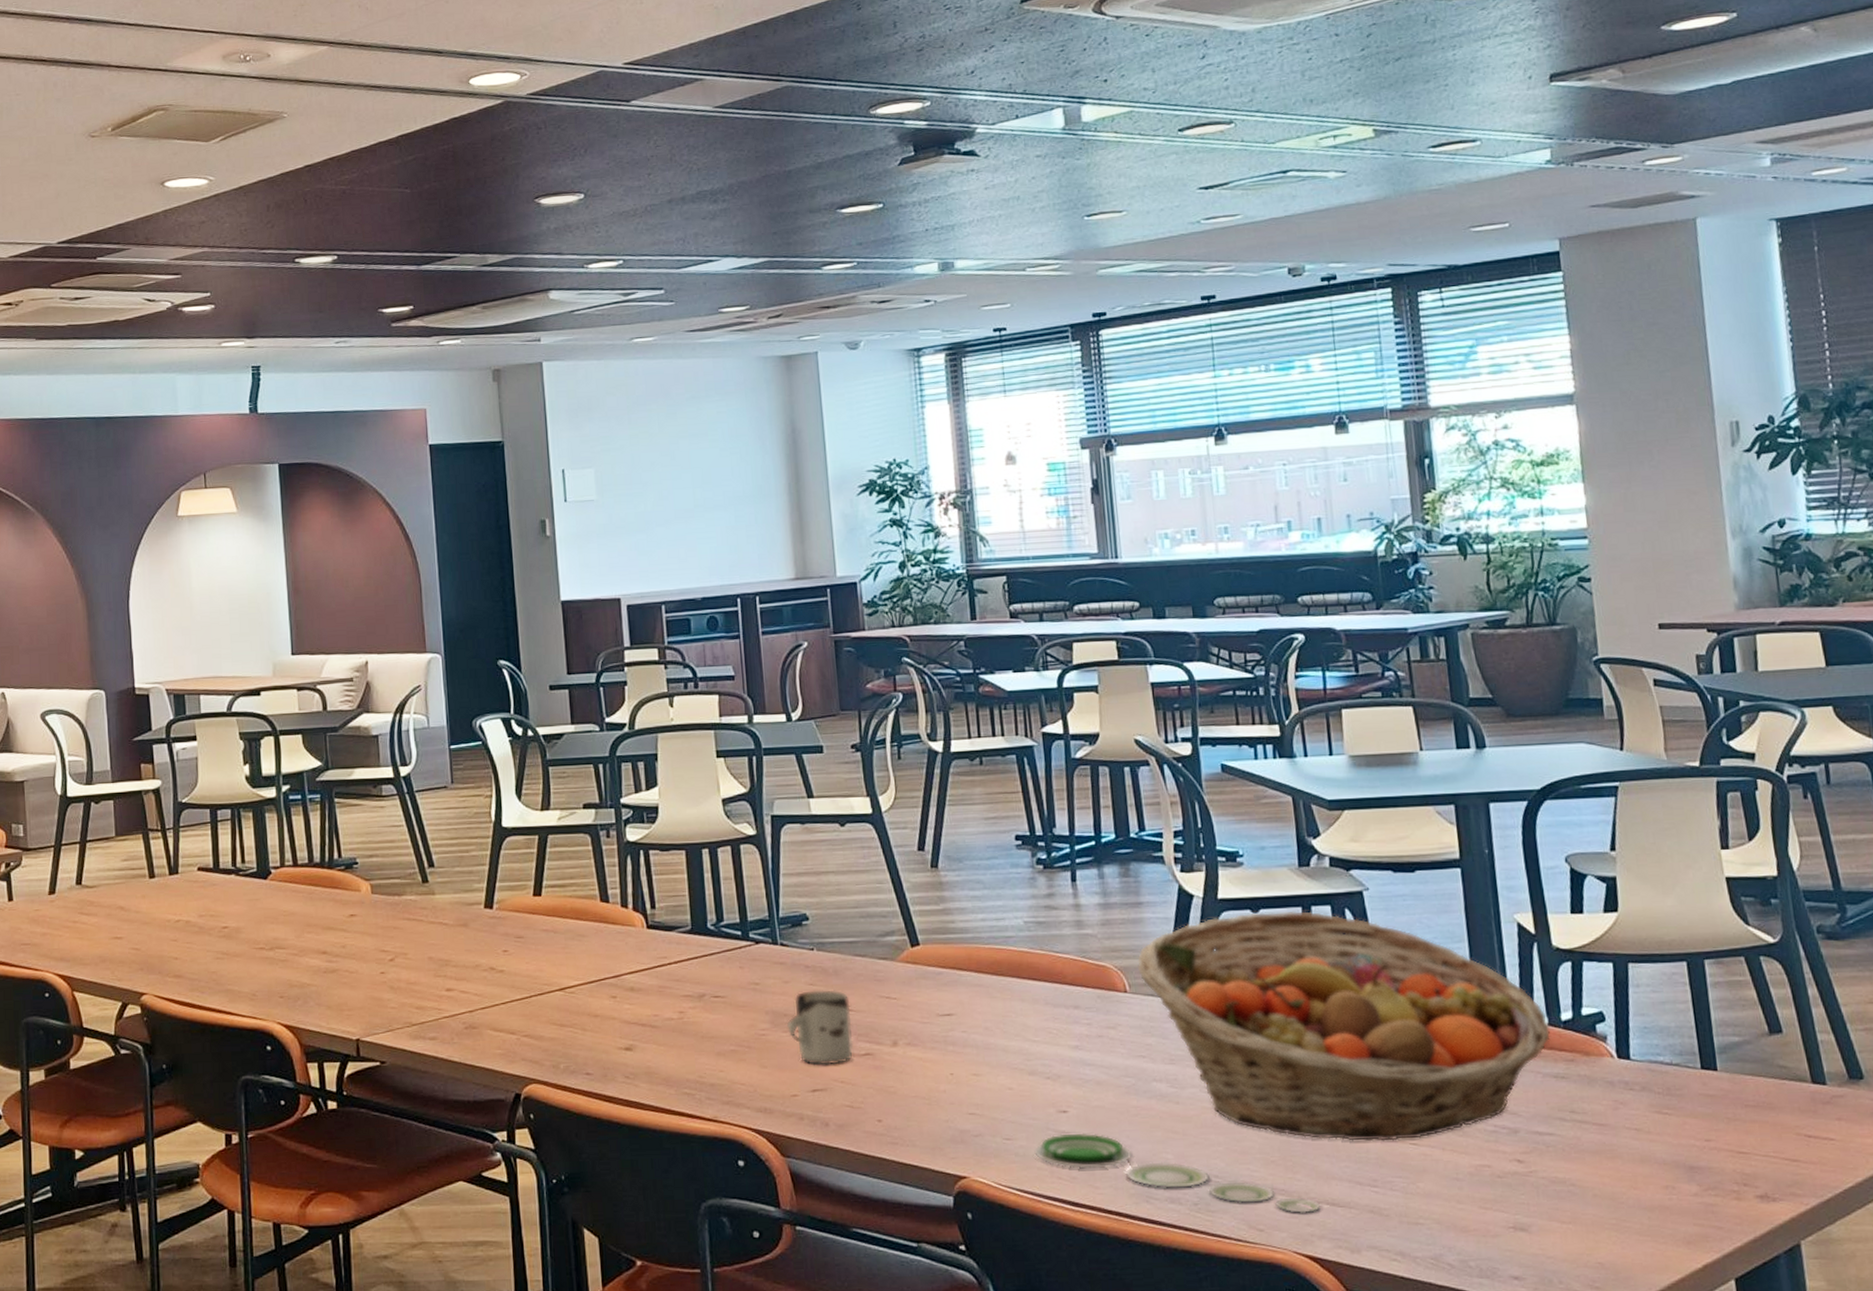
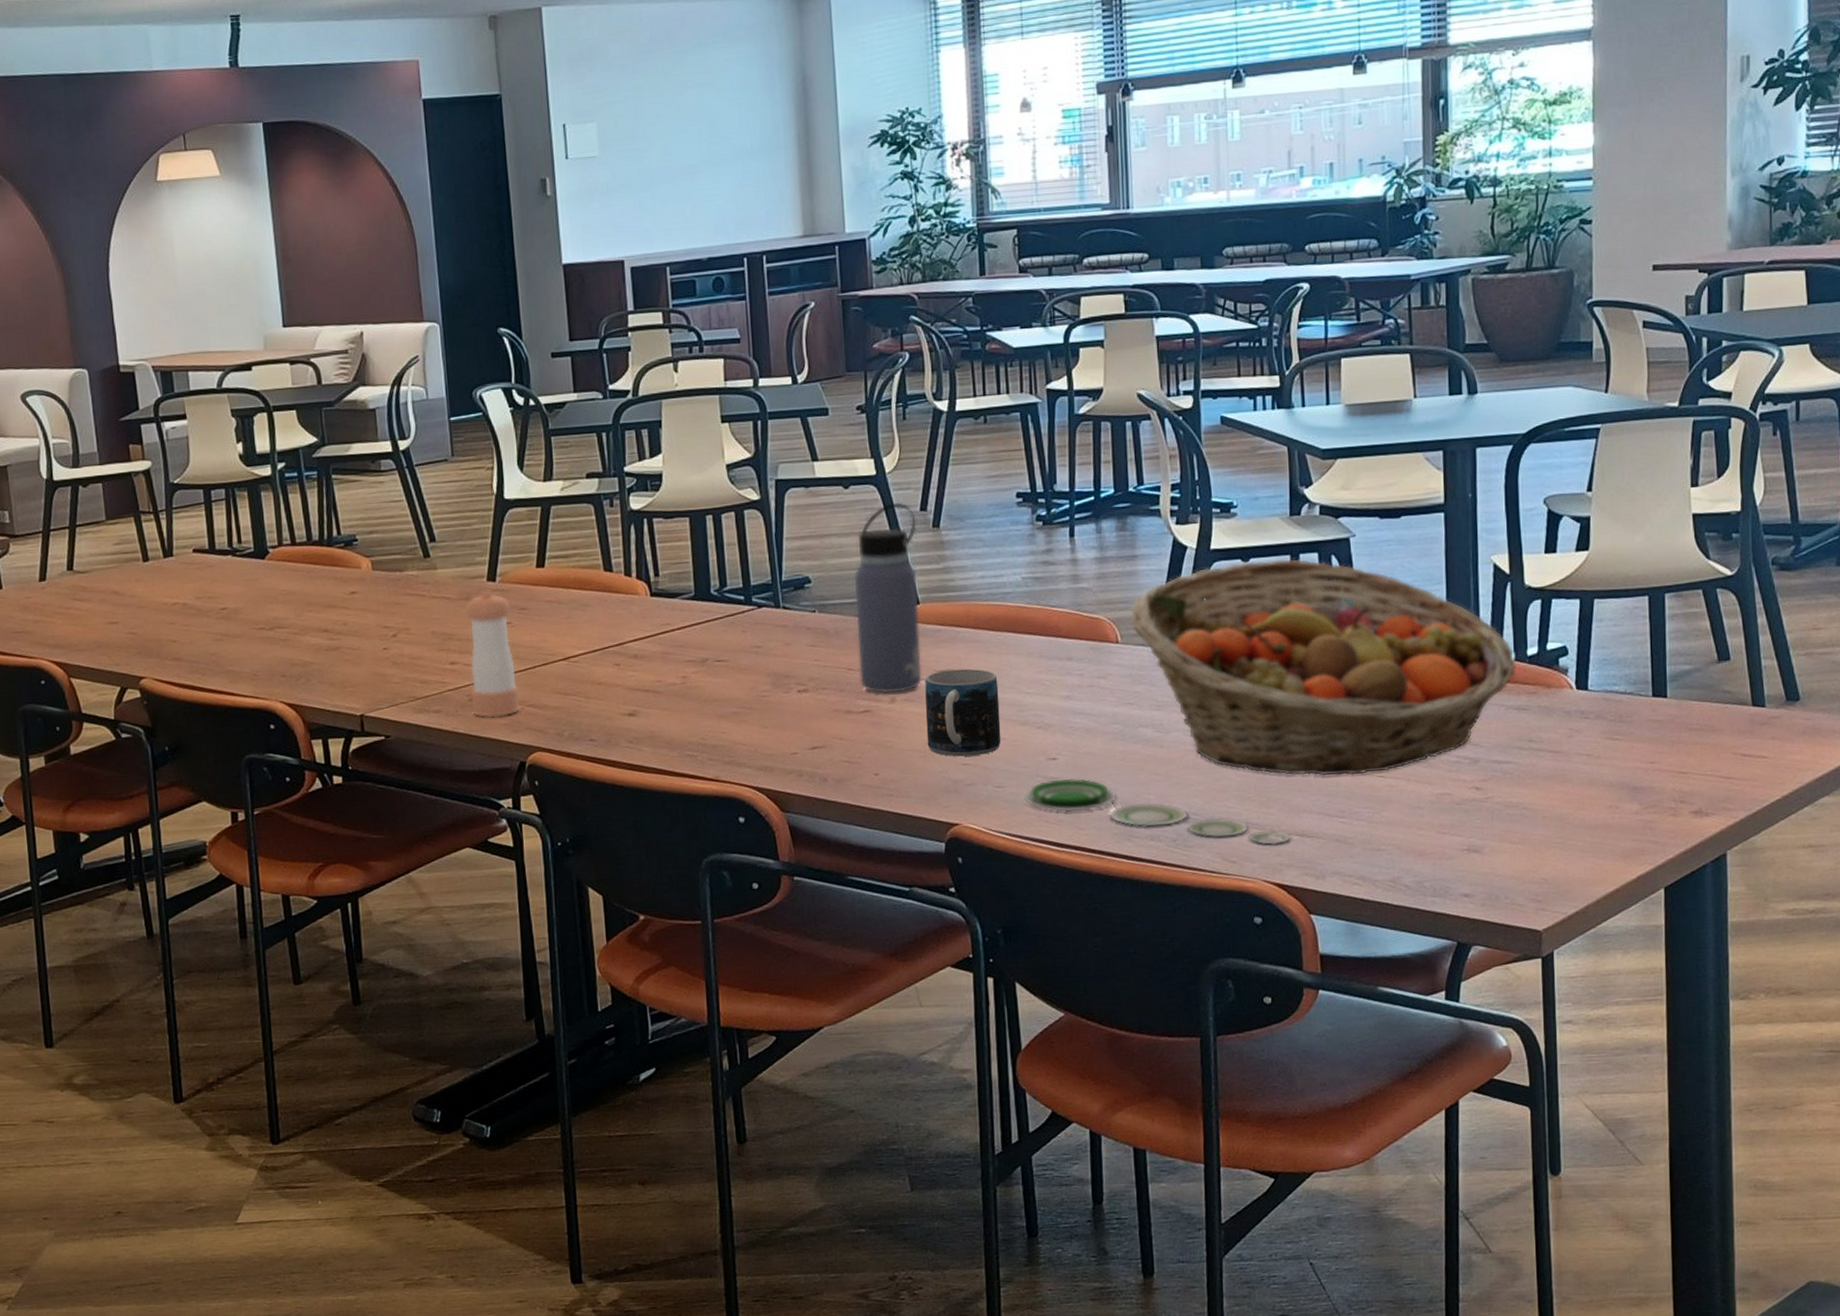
pepper shaker: none [461,917,516,1047] -> present [464,590,520,718]
cup: present [786,989,853,1066] -> none [787,650,852,724]
water bottle: none [853,841,924,1037] -> present [854,502,922,694]
mug: none [927,1013,1009,1106] -> present [925,668,1001,757]

